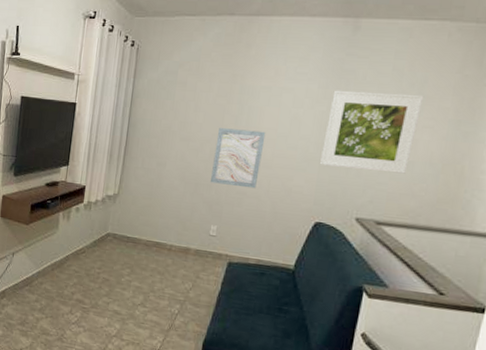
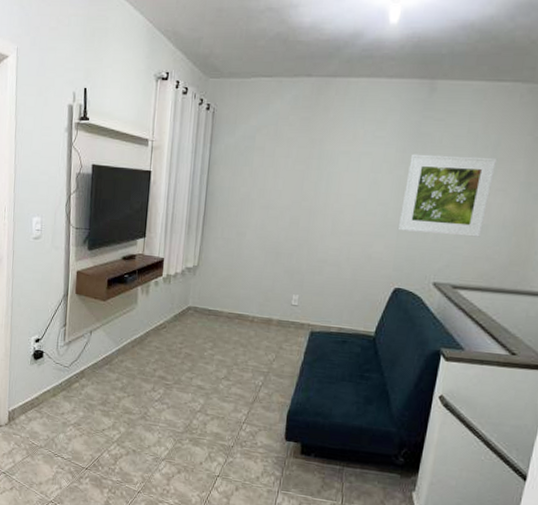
wall art: present [211,128,266,189] -> none [291,195,345,256]

